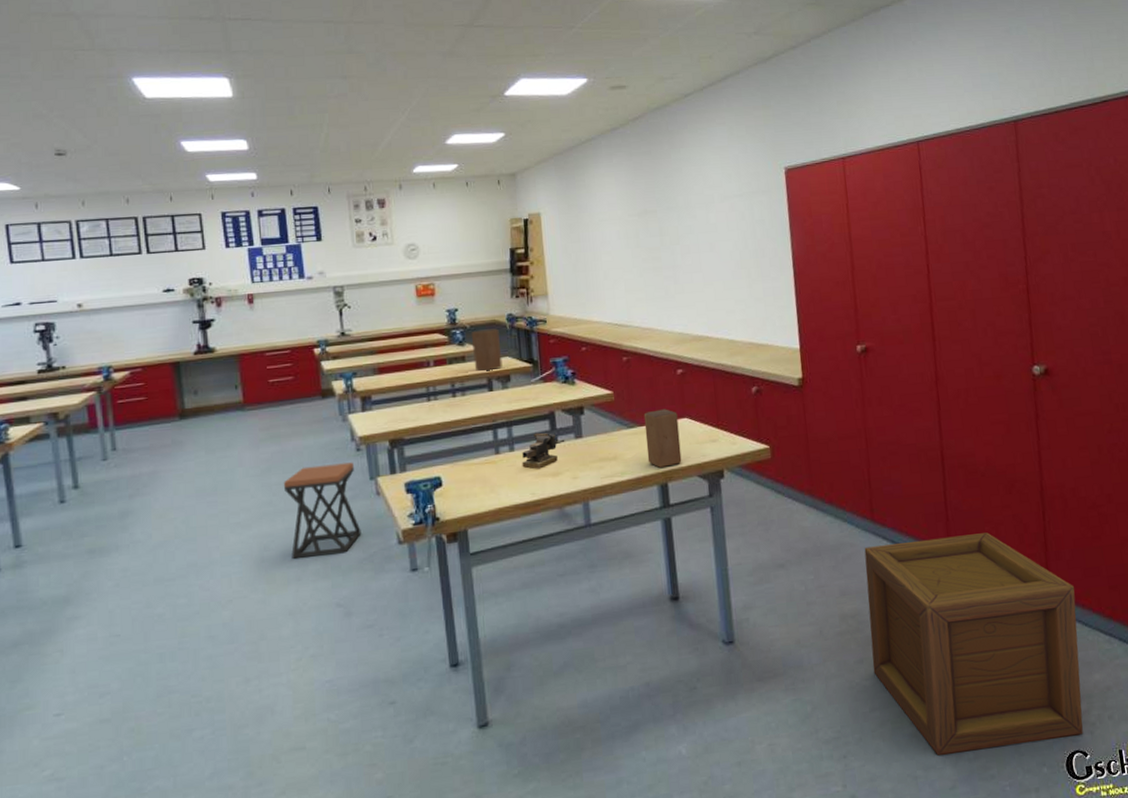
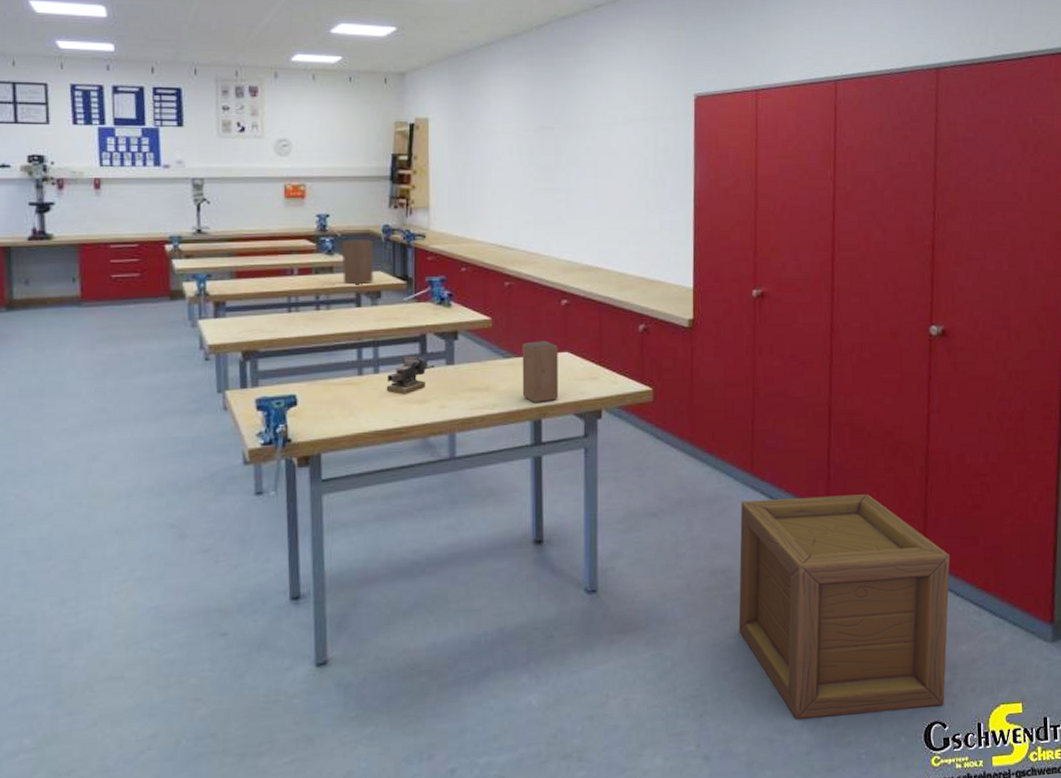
stool: present [283,462,361,559] -> none [119,372,204,472]

